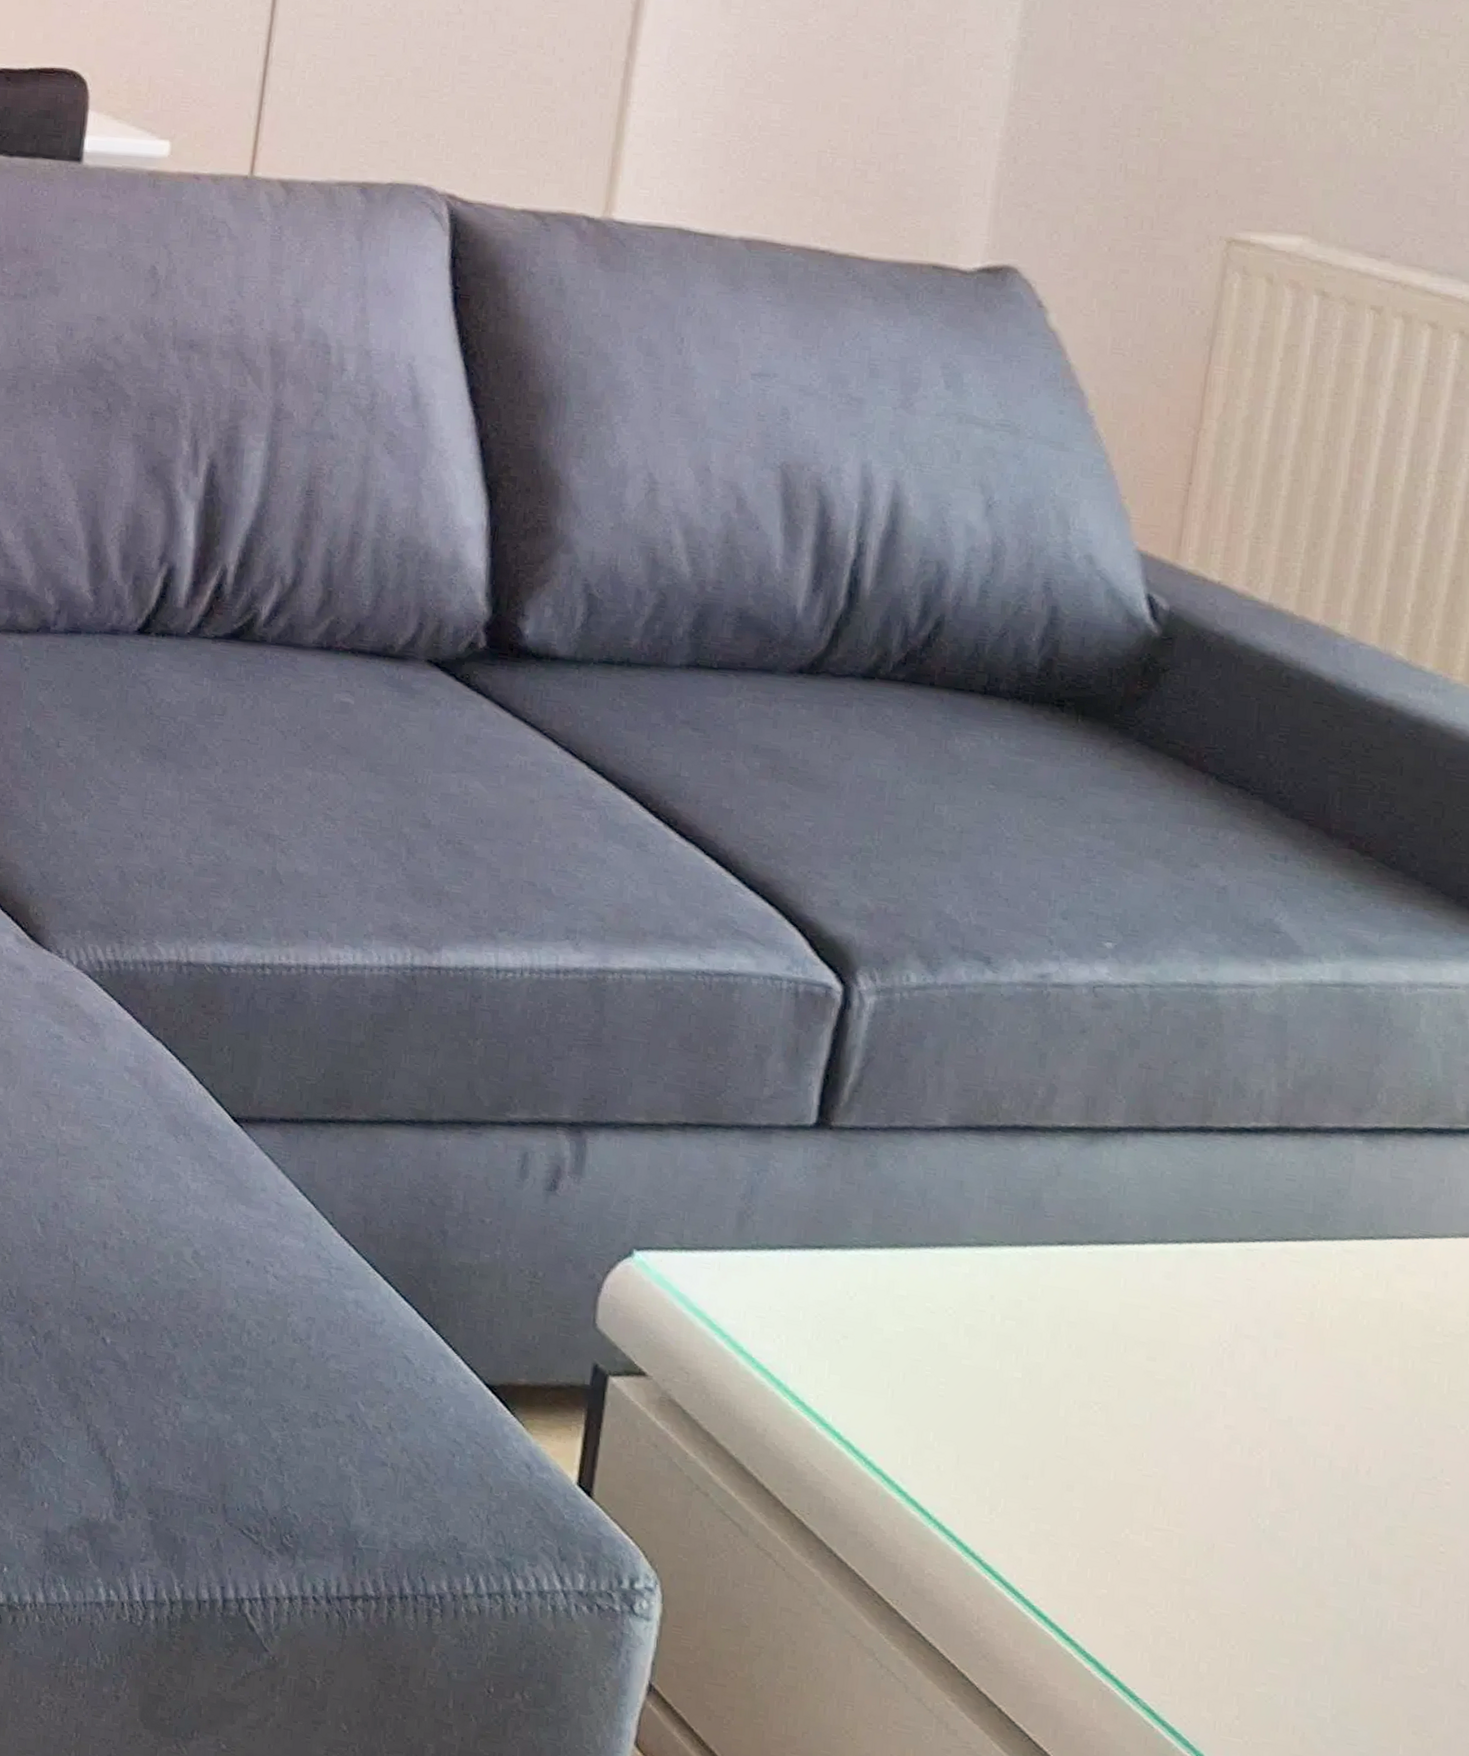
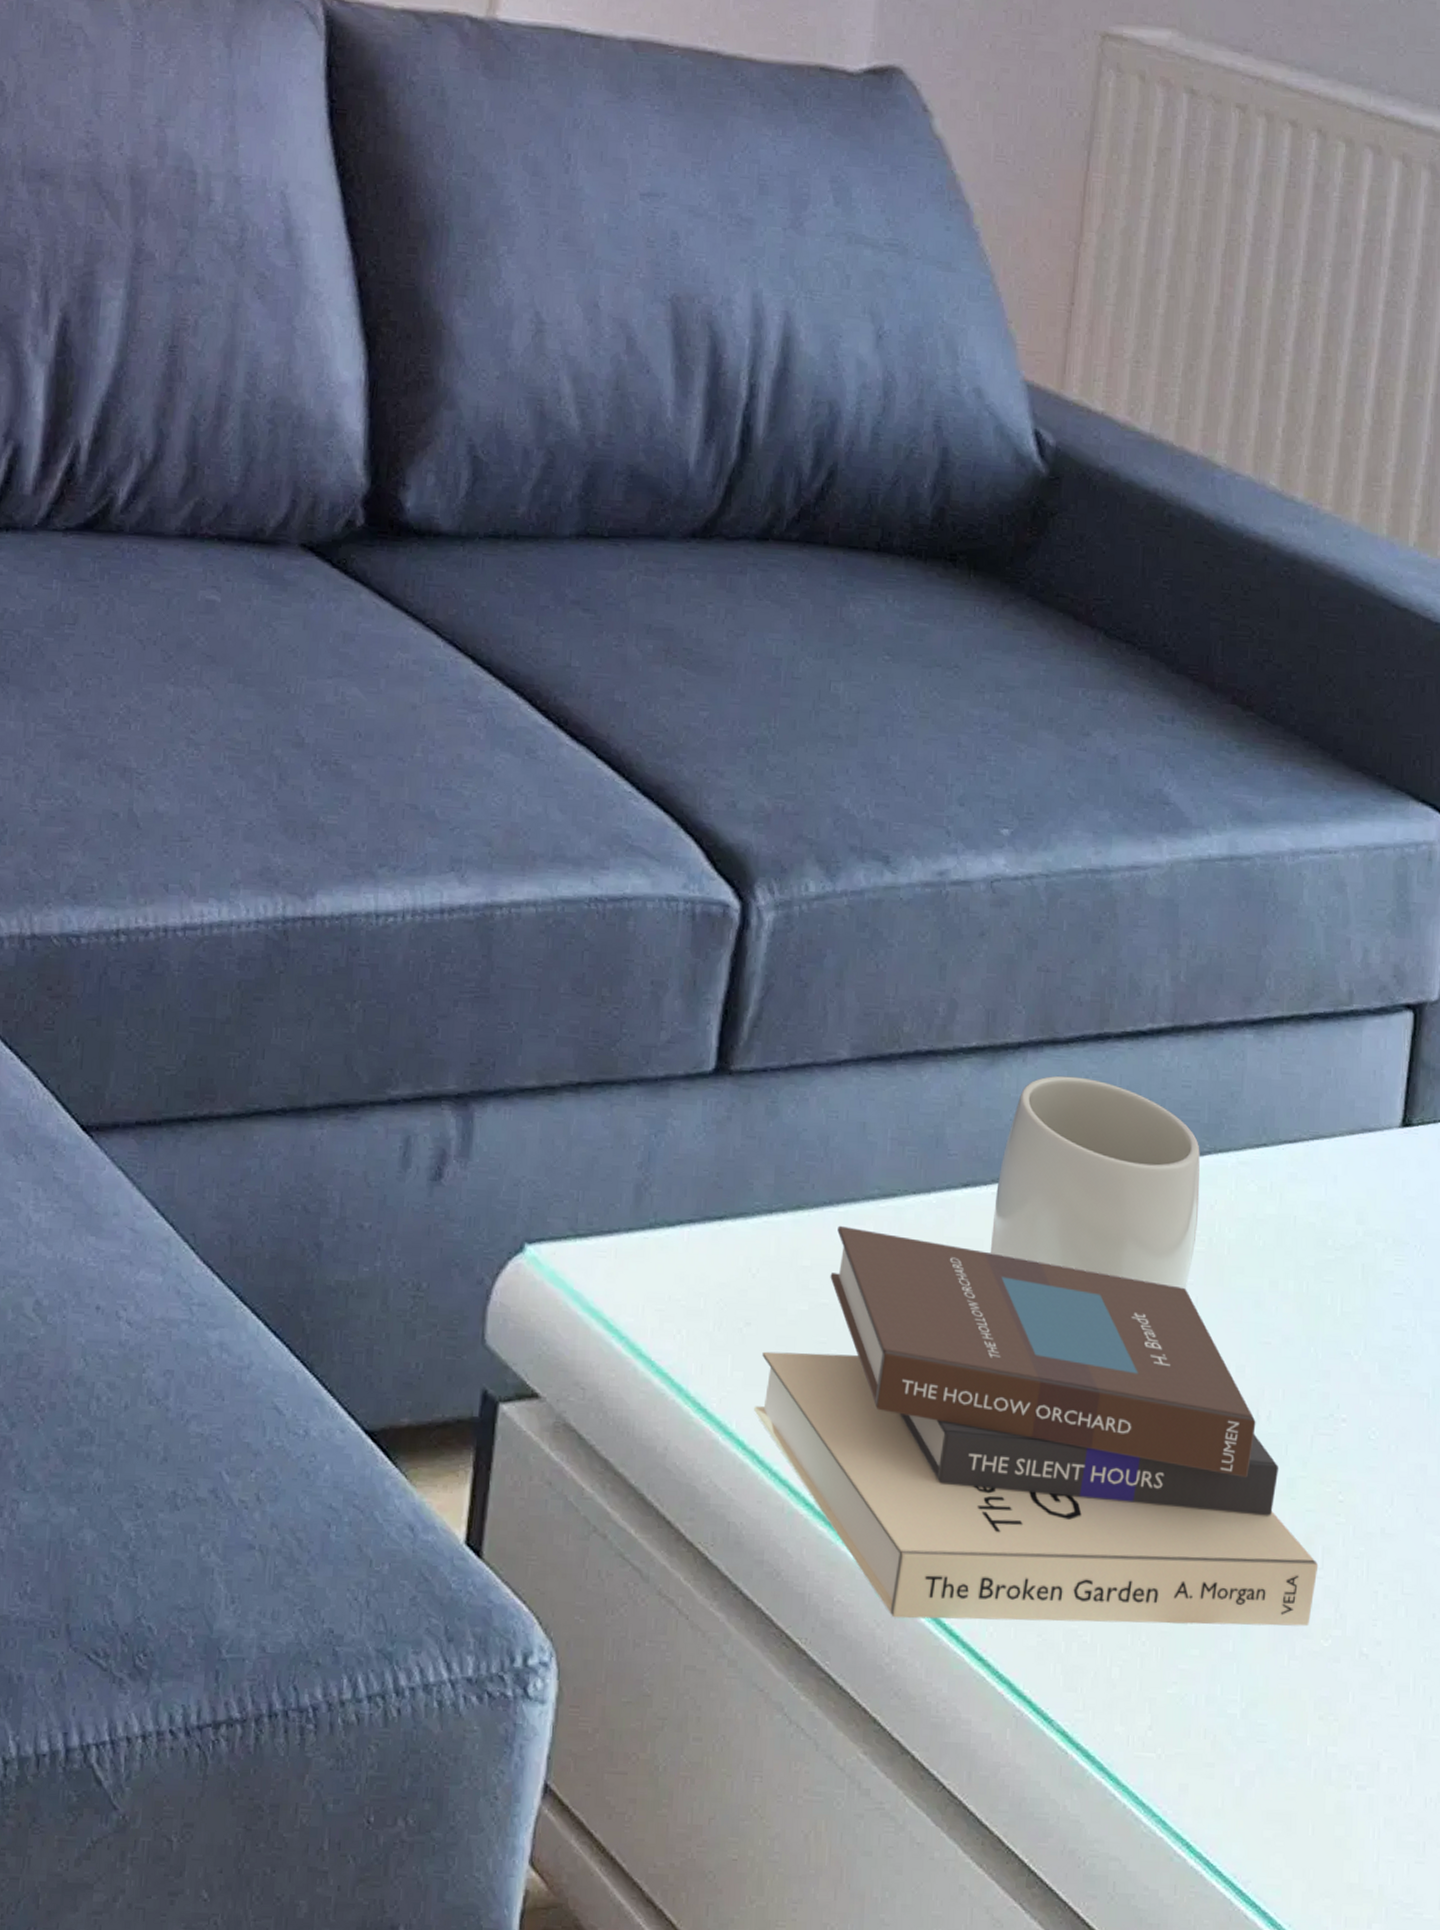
books: none [850,1265,1417,1654] -> present [754,1225,1319,1627]
mug: none [1085,1158,1304,1354] -> present [990,1075,1200,1290]

